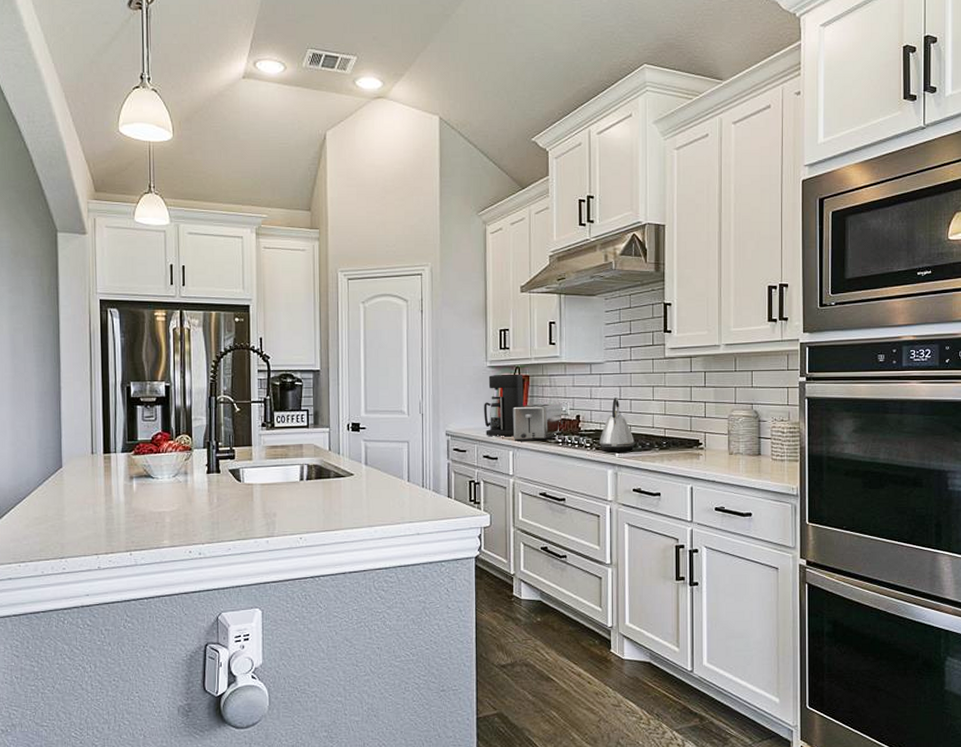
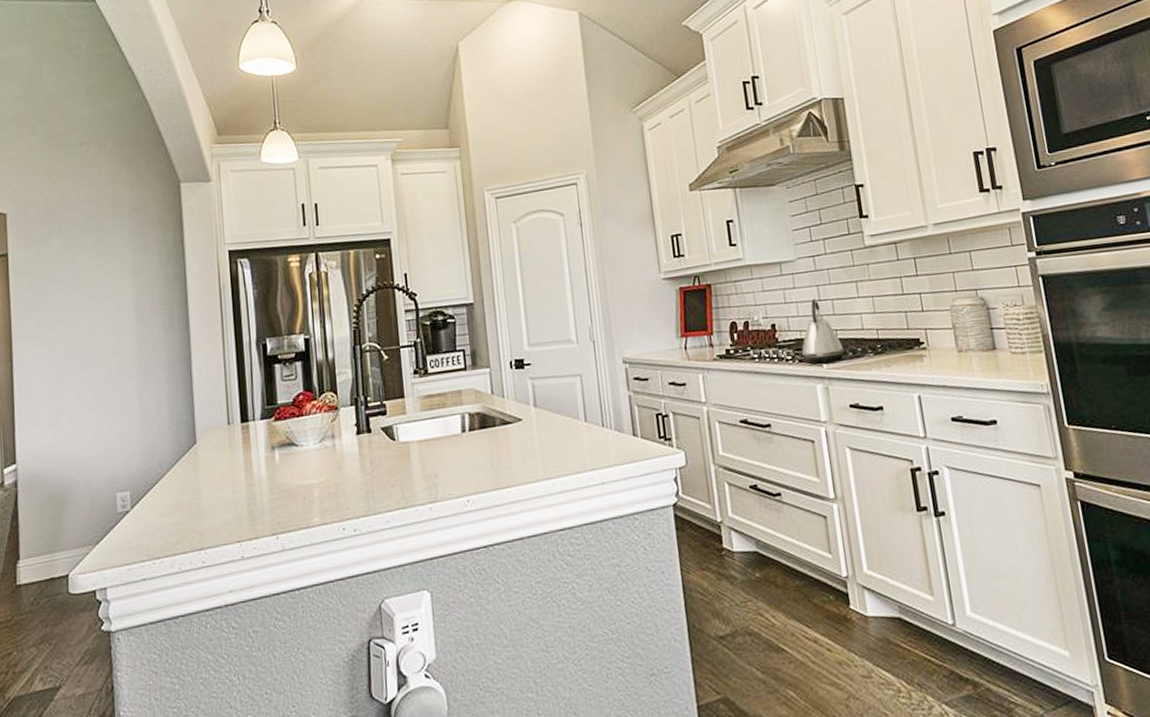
coffee maker: present [484,373,524,437] -> none [663,283,709,359]
toaster: present [512,403,563,442] -> none [696,312,758,362]

